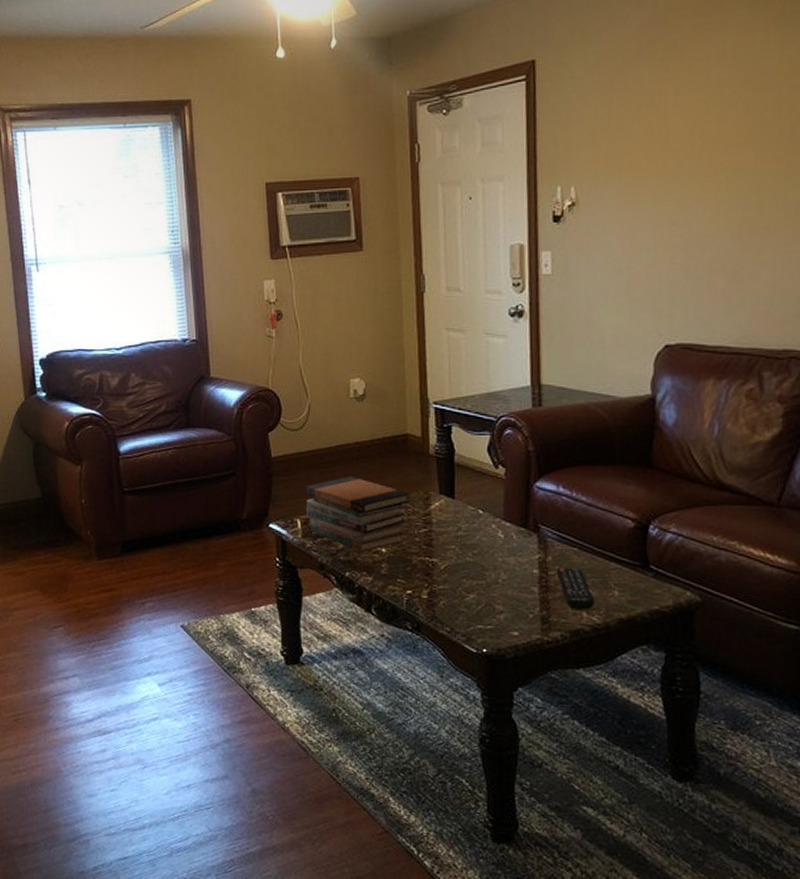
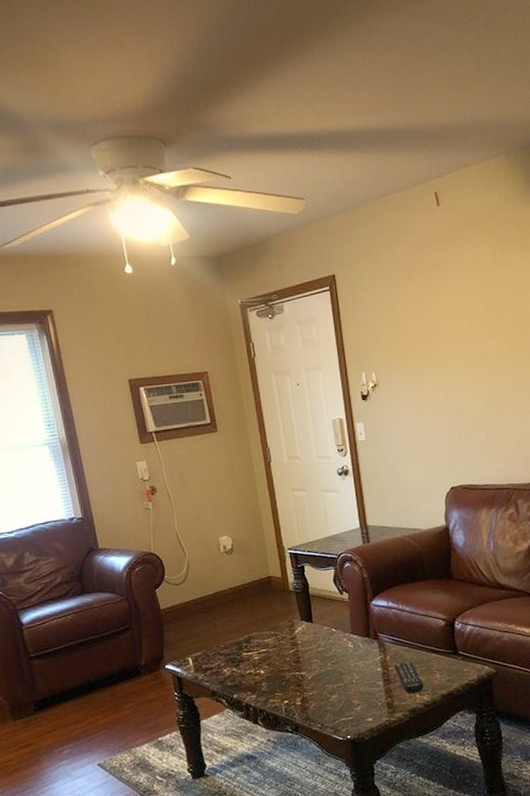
book stack: present [305,475,410,553] -> none [193,616,279,677]

